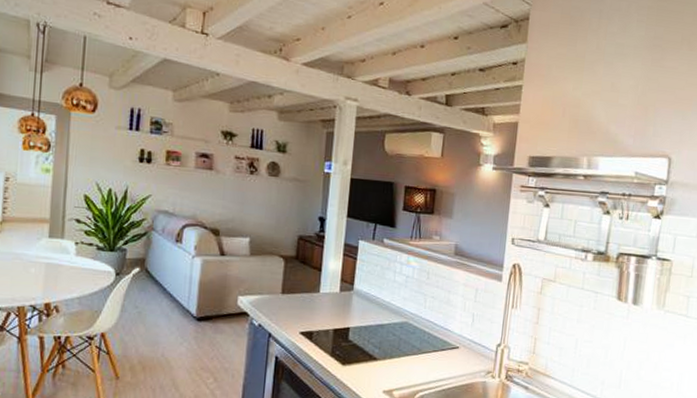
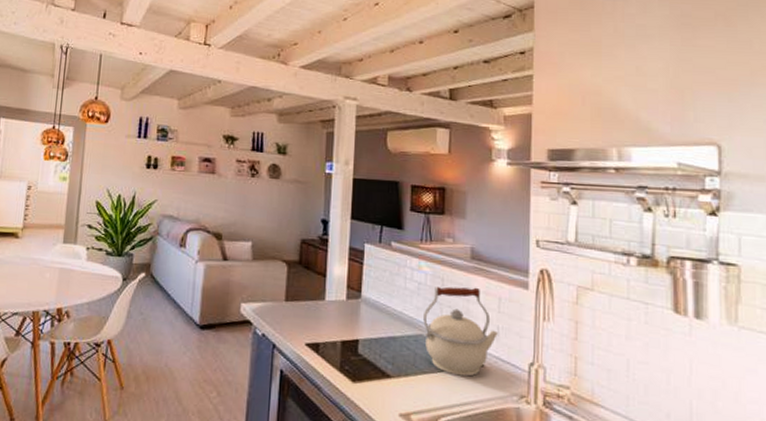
kettle: none [409,279,473,357] -> present [423,286,498,377]

